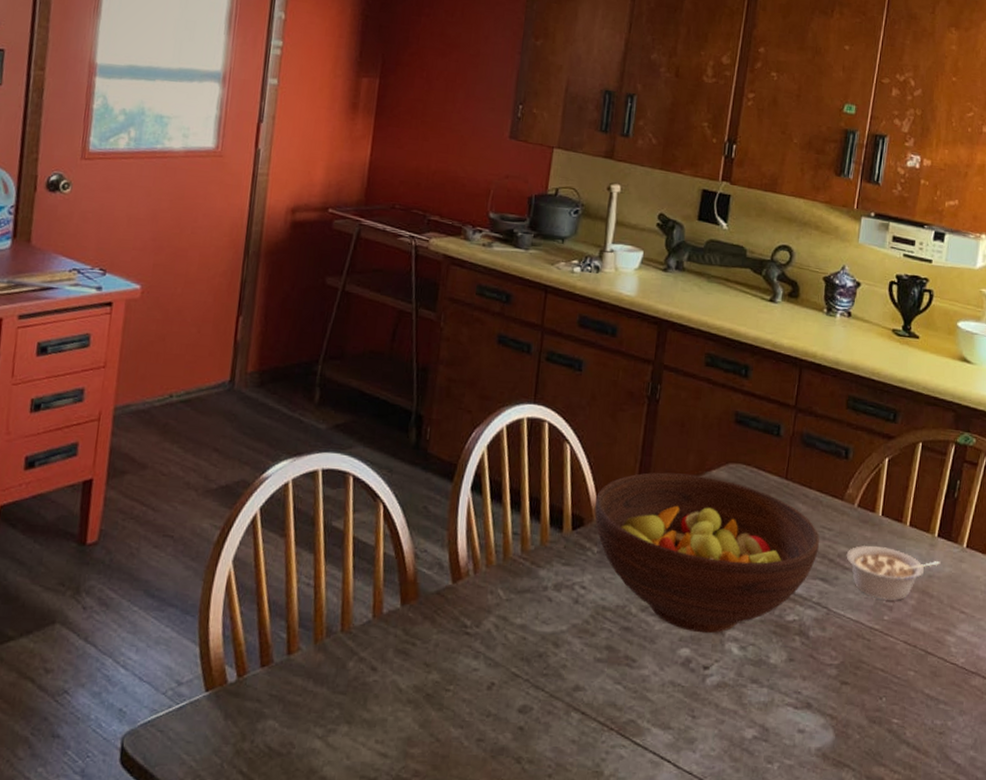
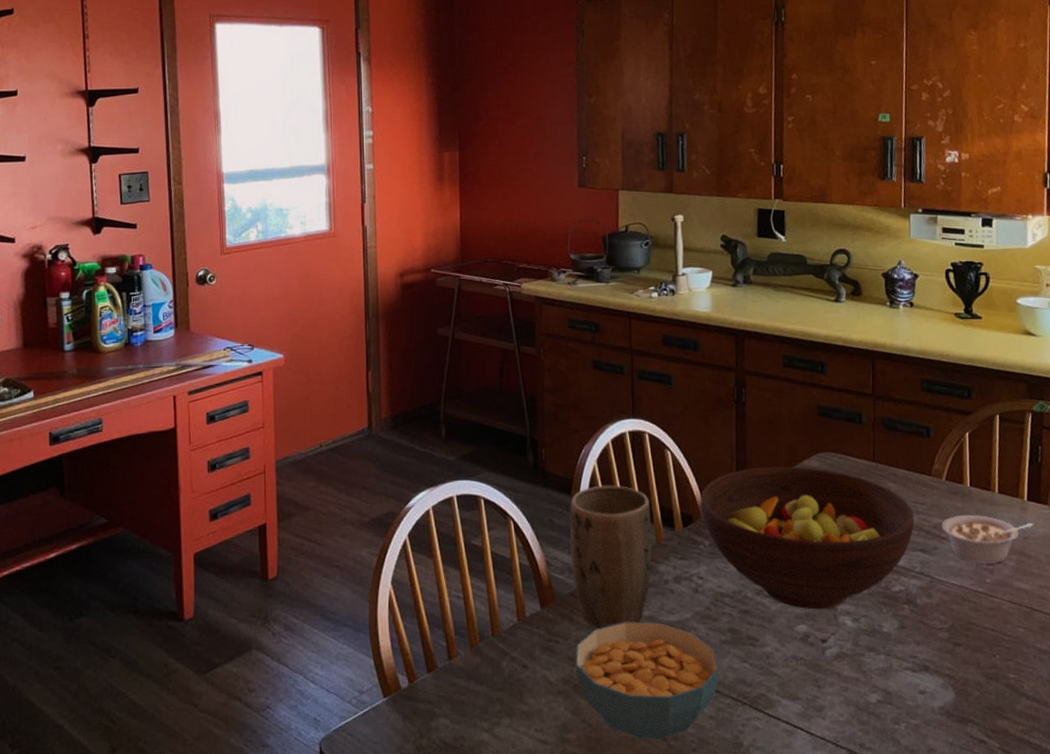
cereal bowl: none [430,628,590,761] -> present [575,621,719,739]
plant pot: none [441,474,540,634] -> present [569,485,652,629]

